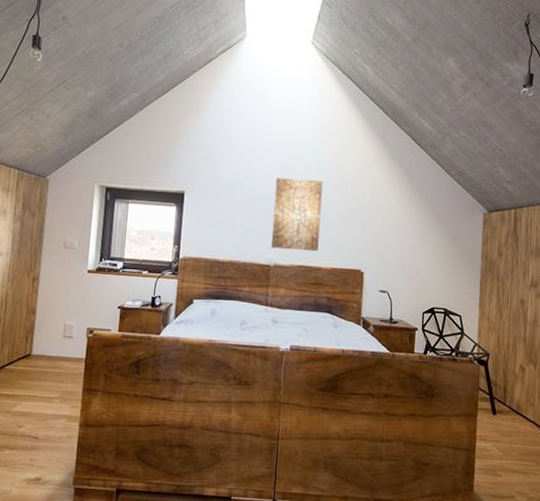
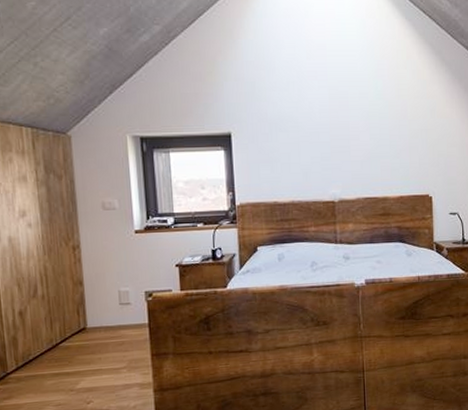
wall art: present [271,178,323,252] -> none [330,106,383,183]

